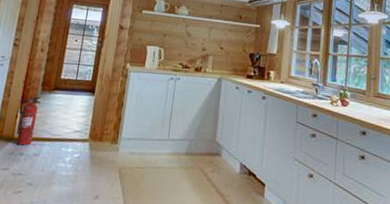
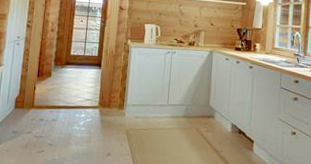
fire extinguisher: present [16,96,41,146] -> none [36,71,55,113]

